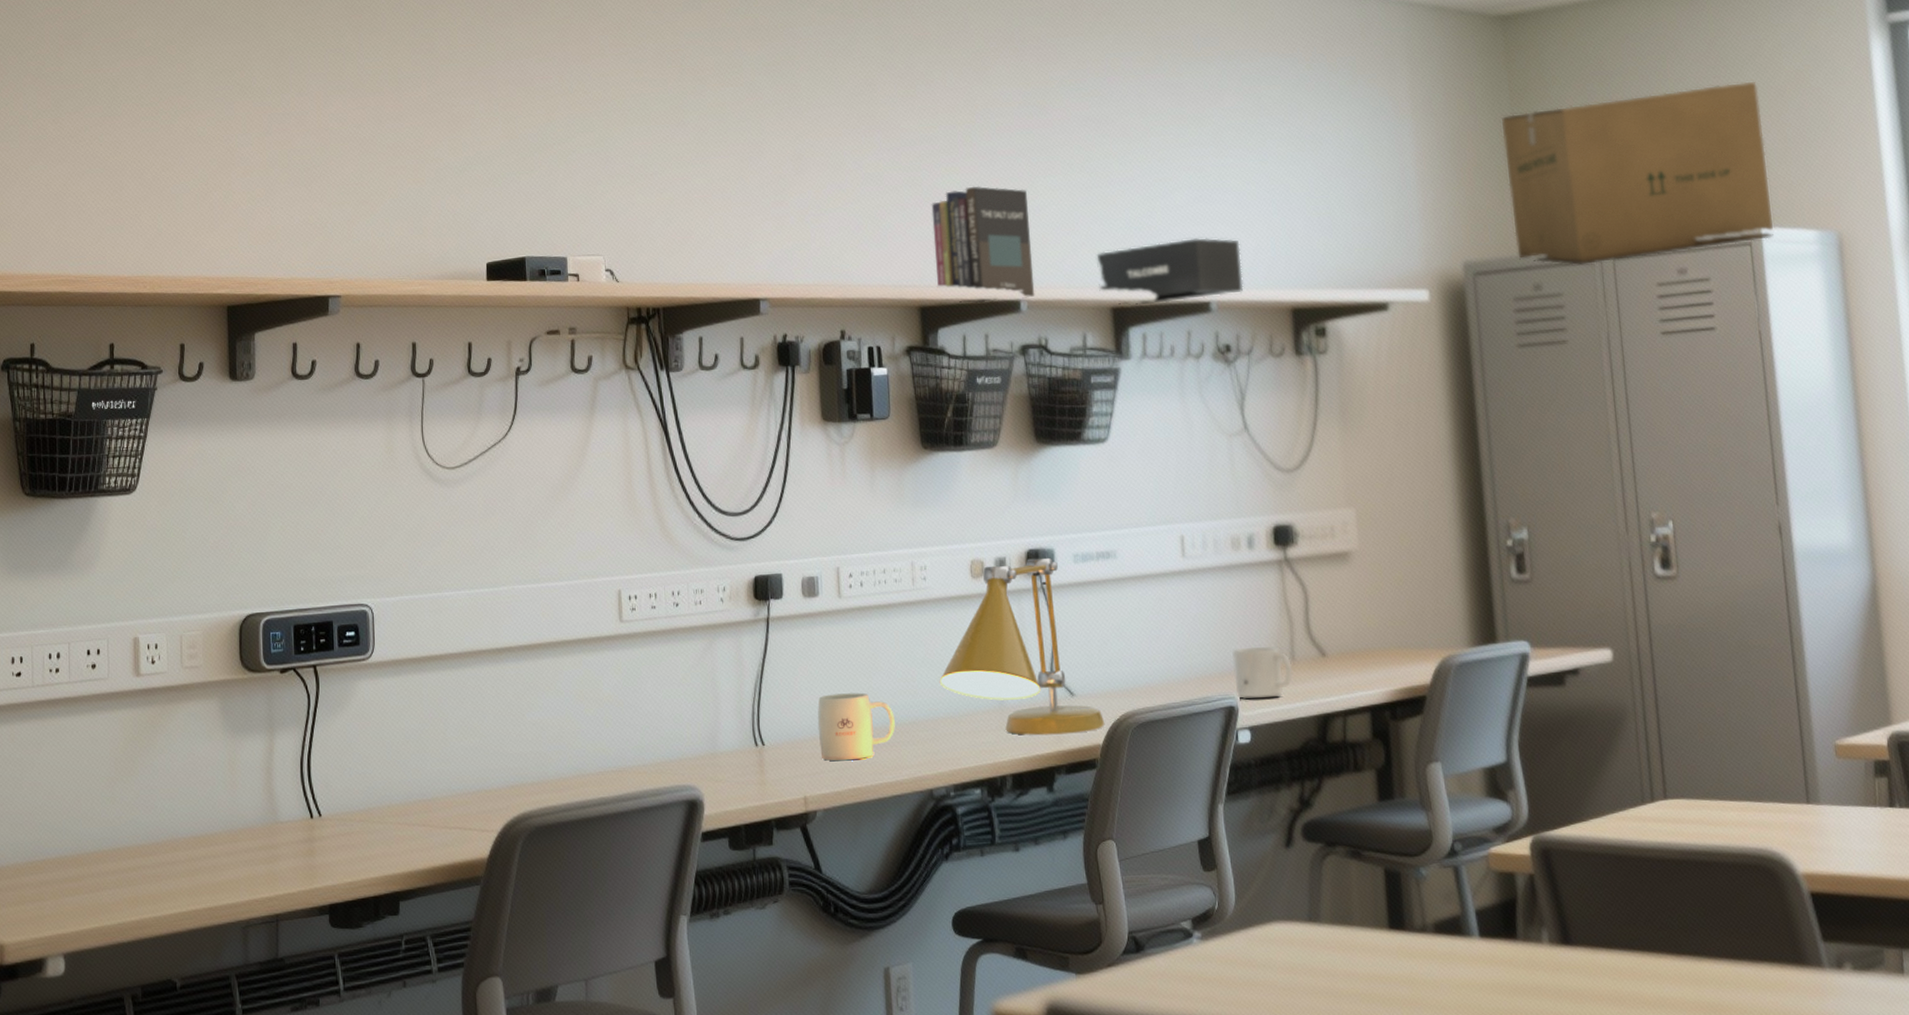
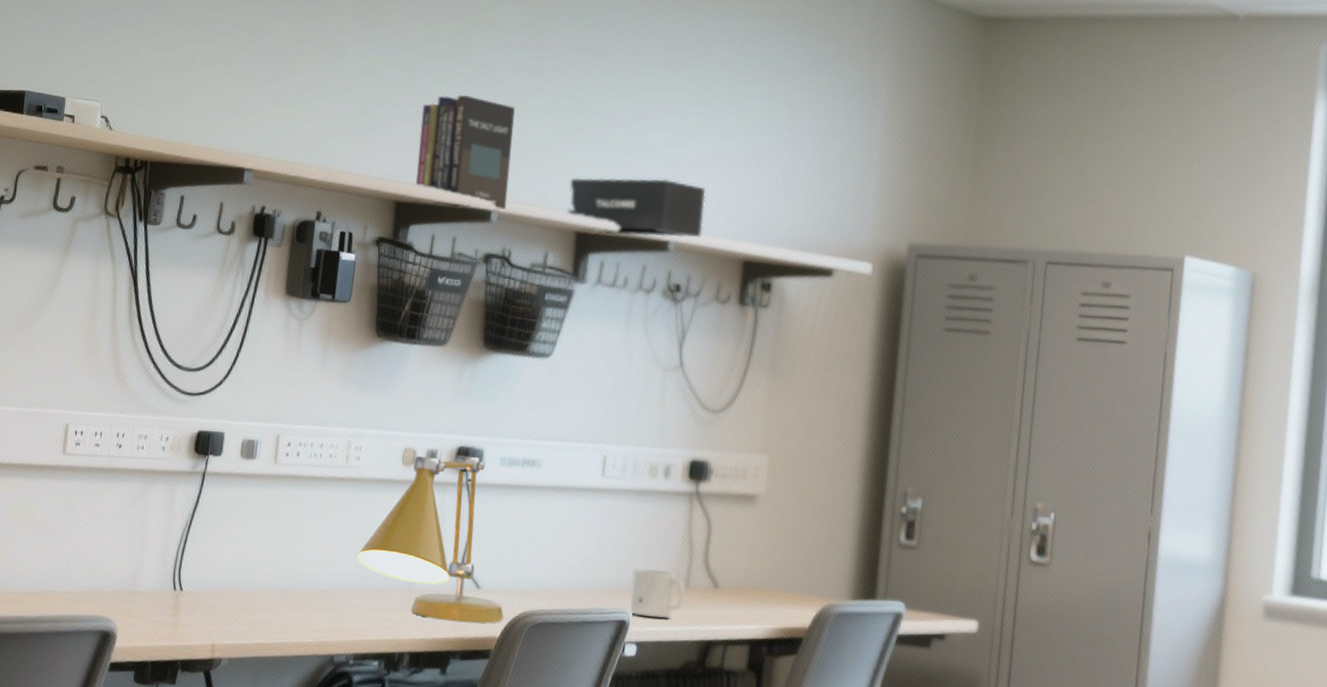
mug: present [817,692,895,761] -> none [234,552,309,618]
box: present [1502,81,1774,265] -> none [960,112,1206,268]

